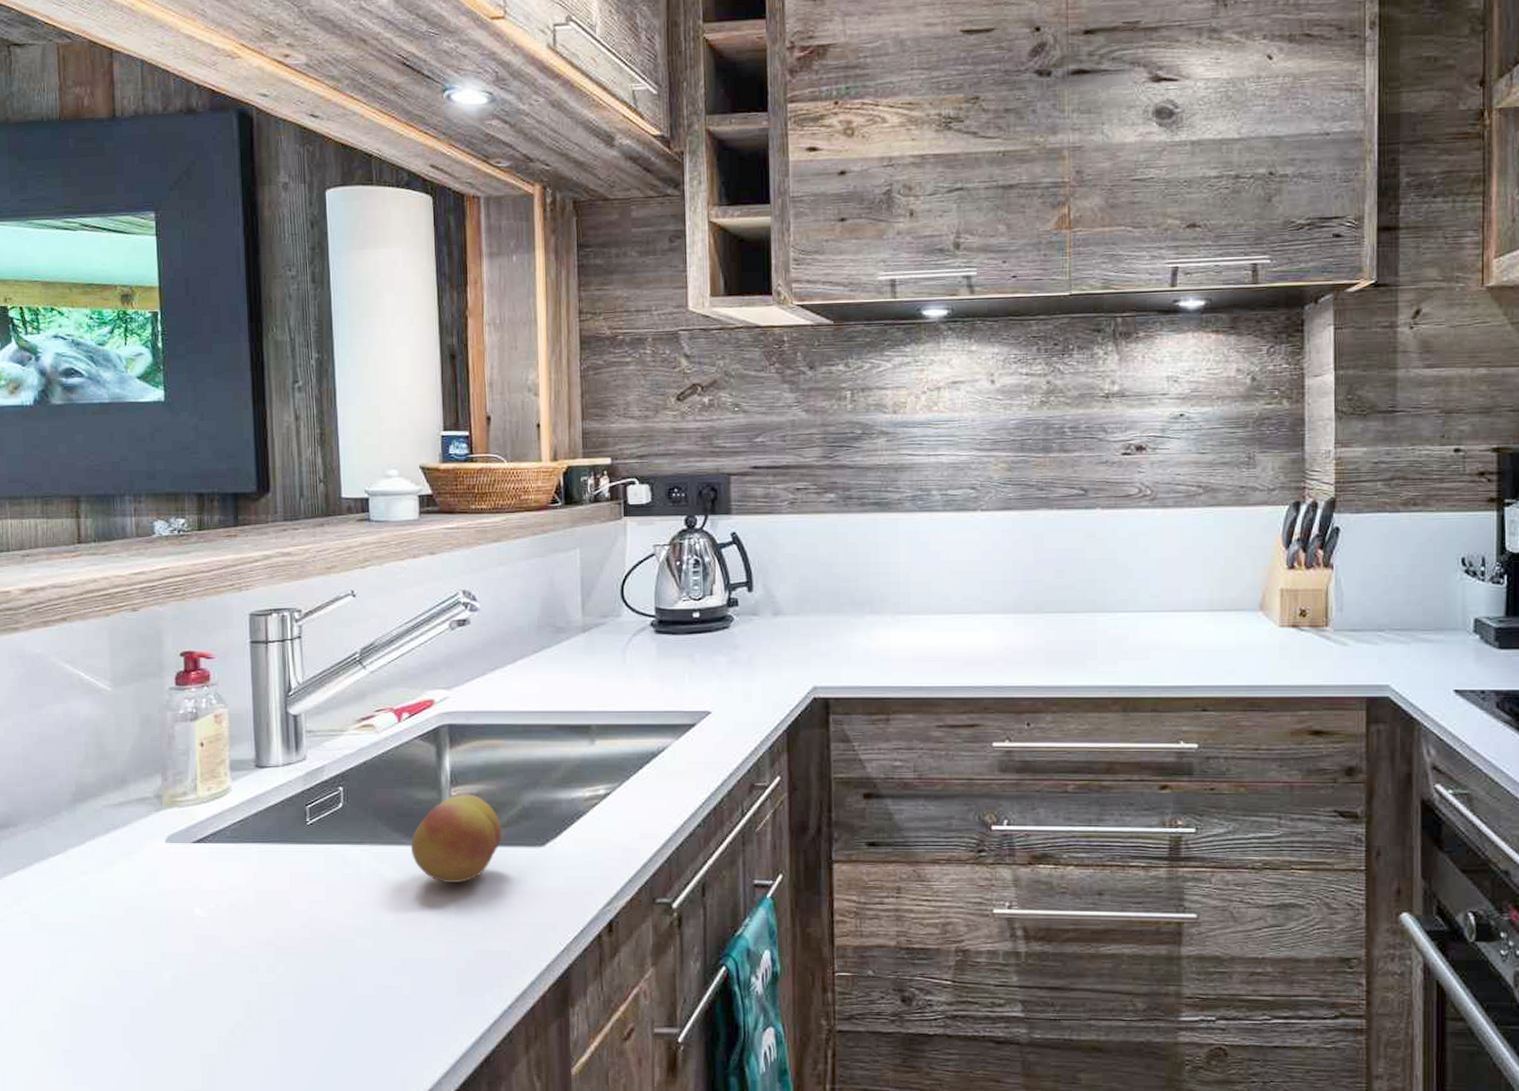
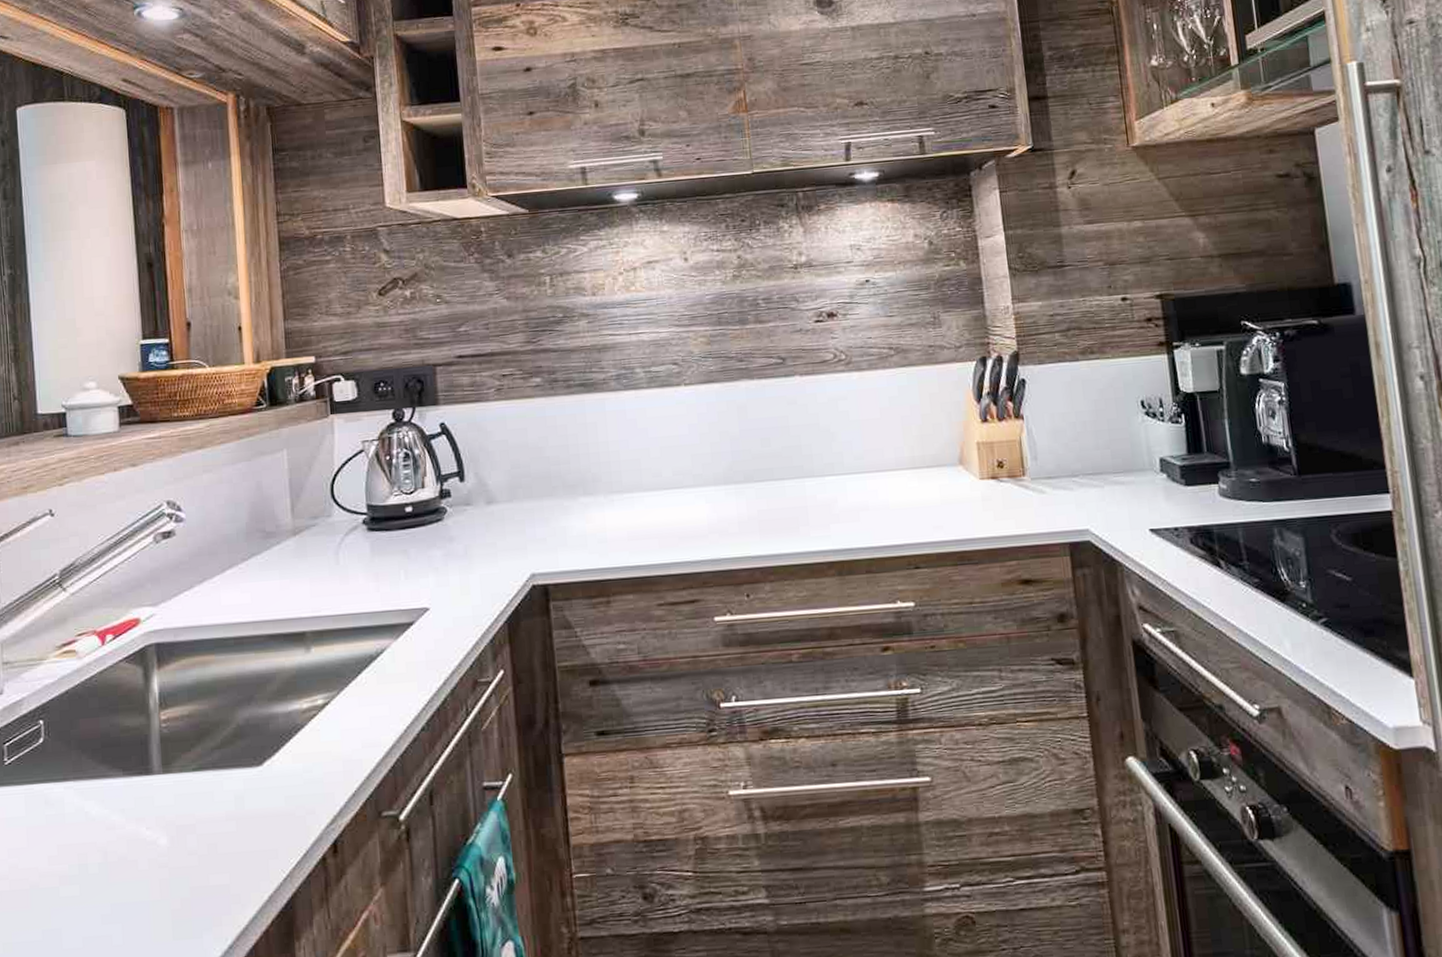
fruit: present [410,794,502,883] -> none [118,716,217,815]

